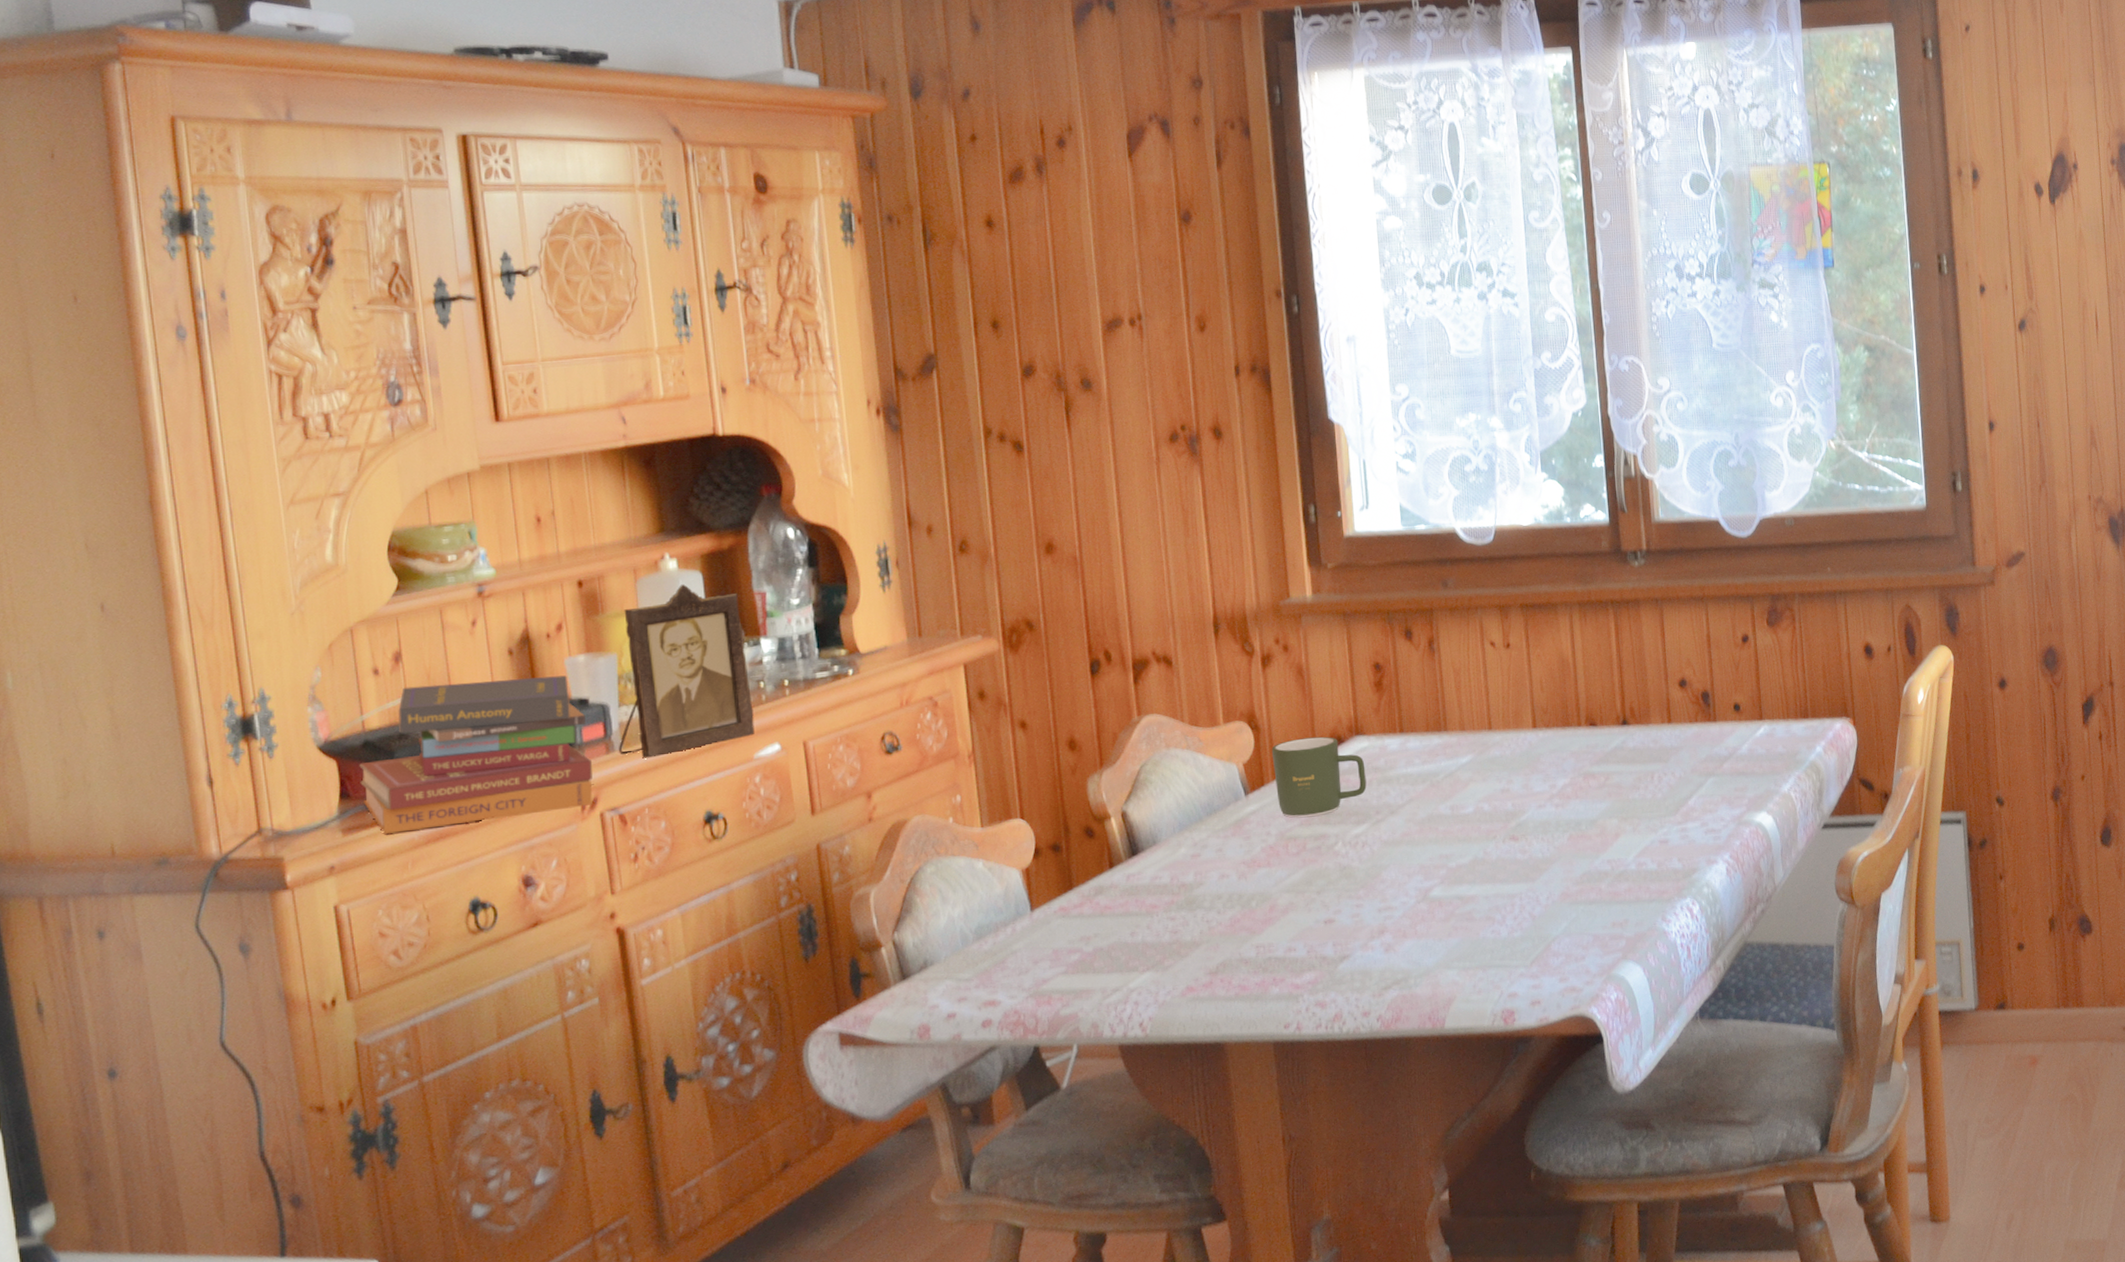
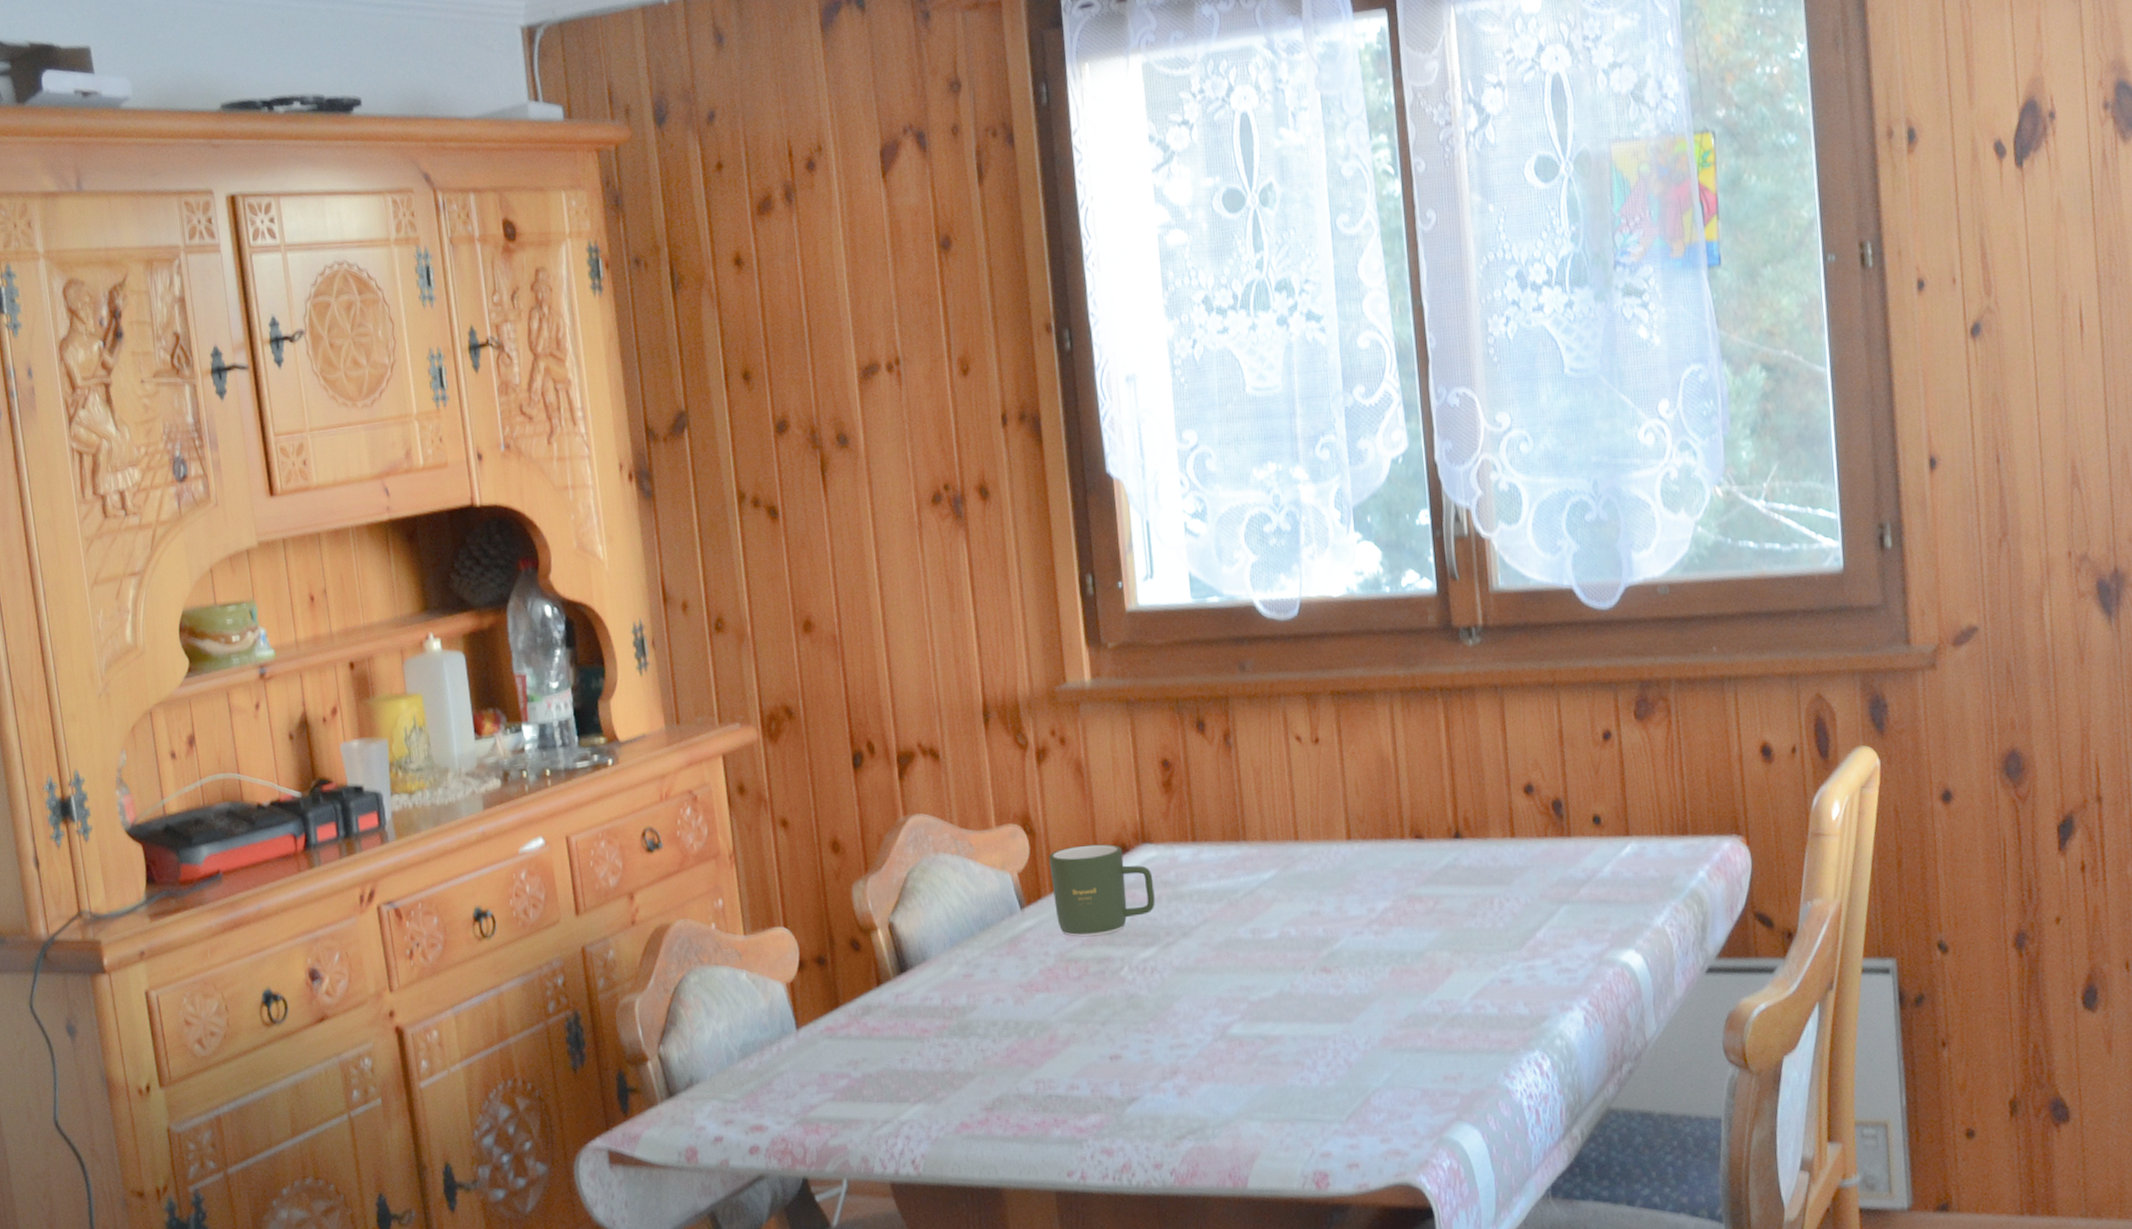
books: present [359,675,592,835] -> none [162,761,370,922]
photo frame: present [619,584,755,759] -> none [392,666,519,850]

